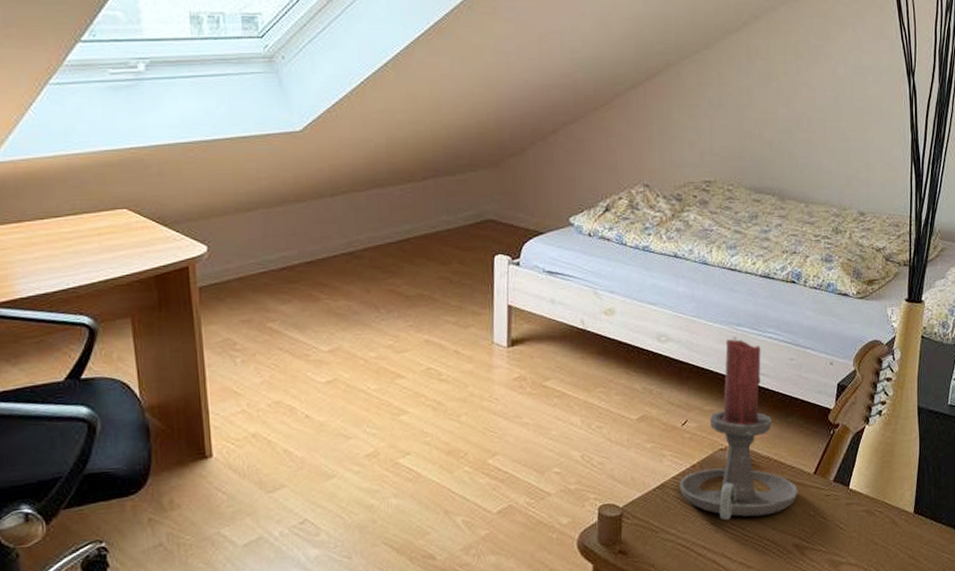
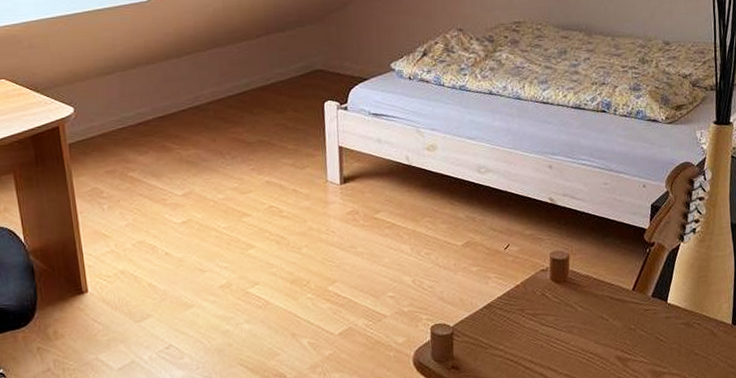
candle holder: present [679,339,798,521] -> none [504,167,618,336]

